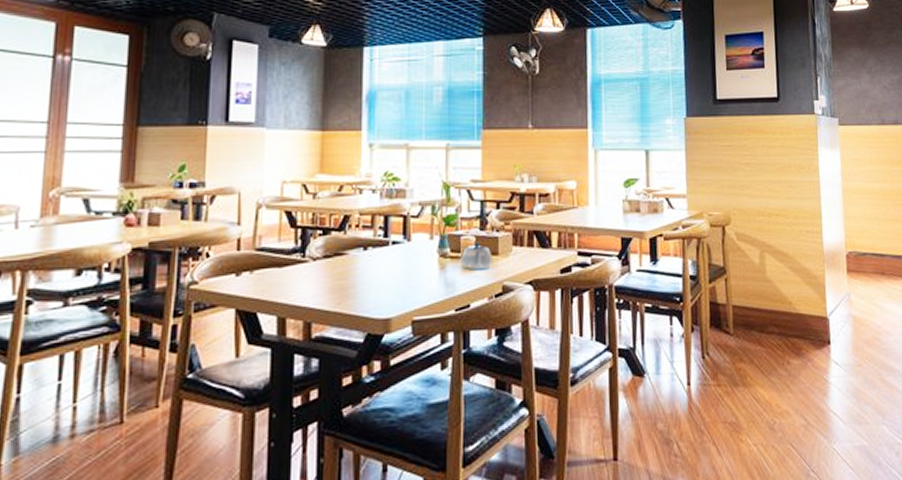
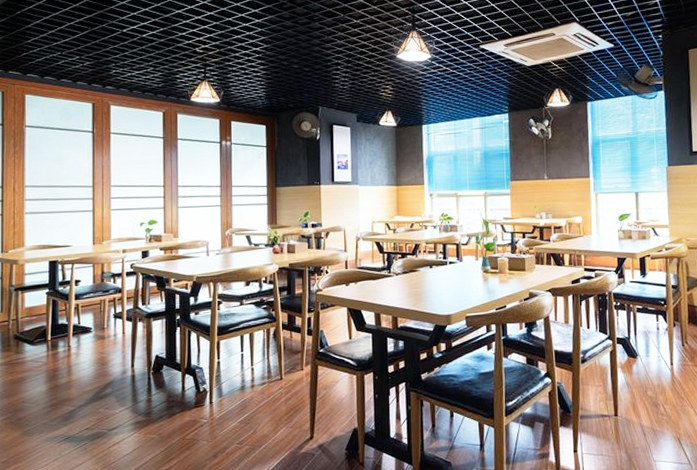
teapot: present [459,241,493,271] -> none [497,261,521,282]

